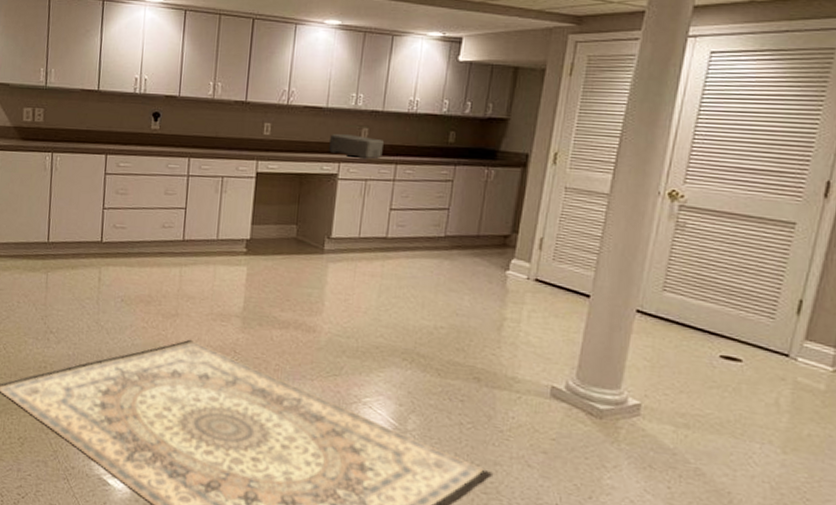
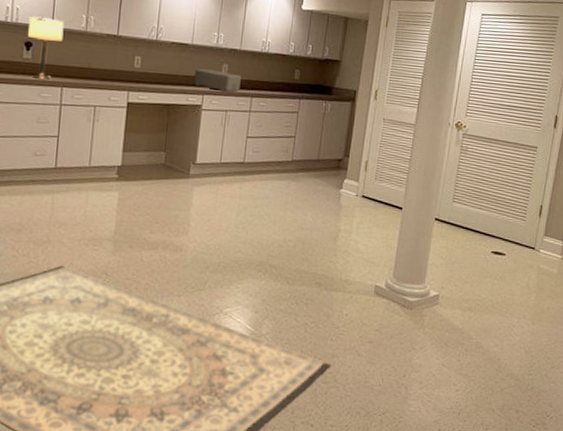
table lamp: none [156,87,191,151] -> present [28,17,64,81]

